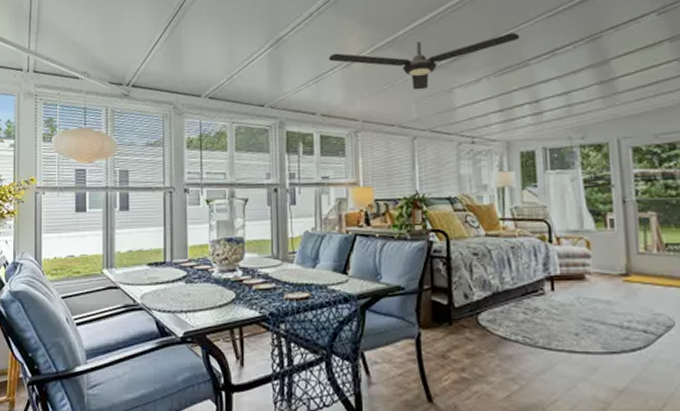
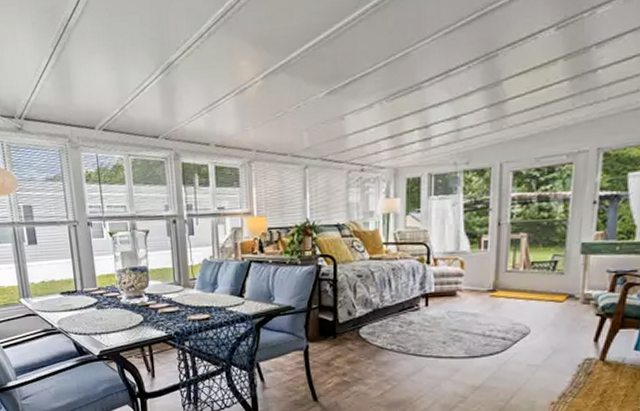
ceiling fan: present [328,32,520,90] -> none [220,52,415,118]

